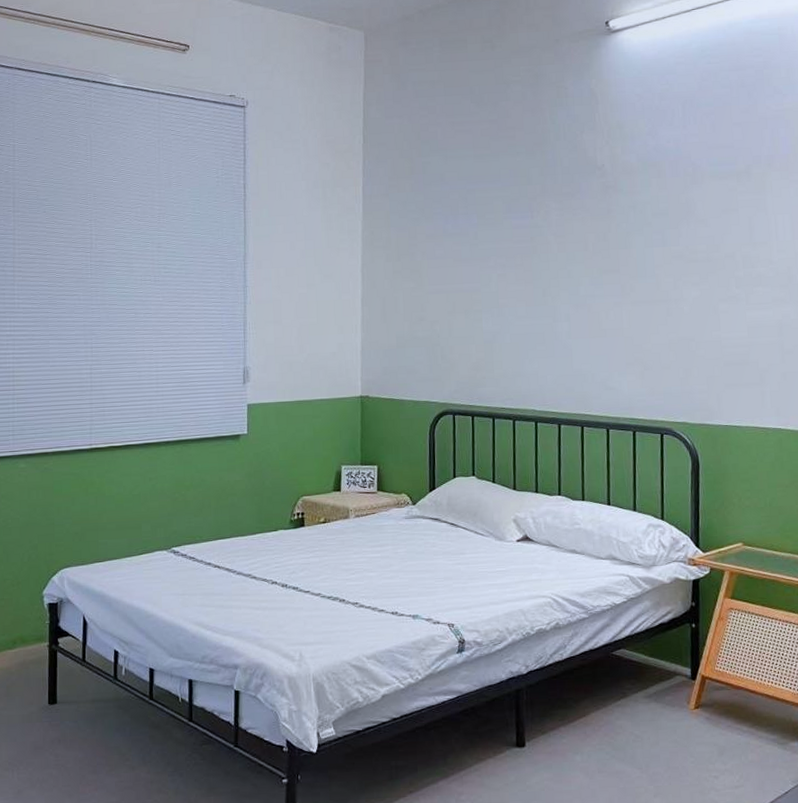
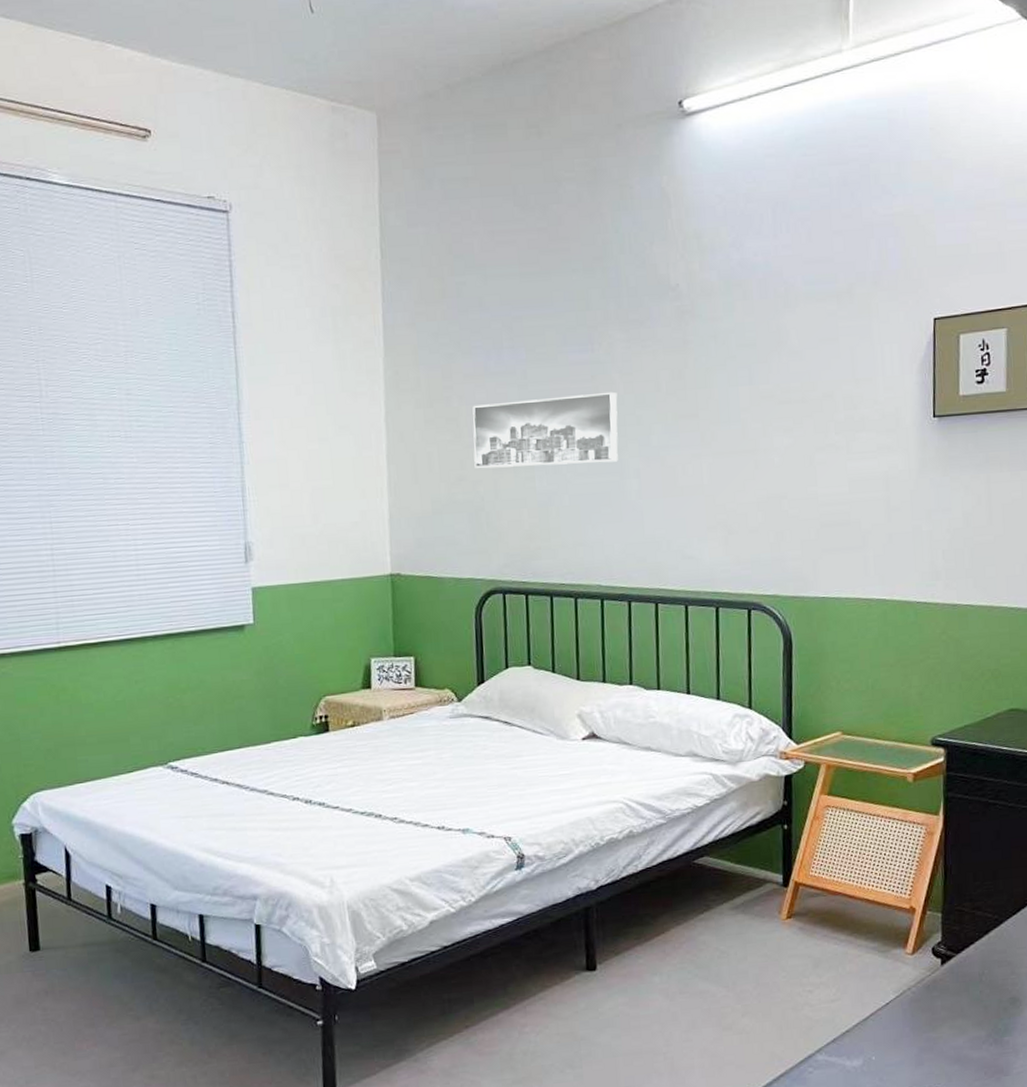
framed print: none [432,250,552,311] -> present [472,391,618,469]

